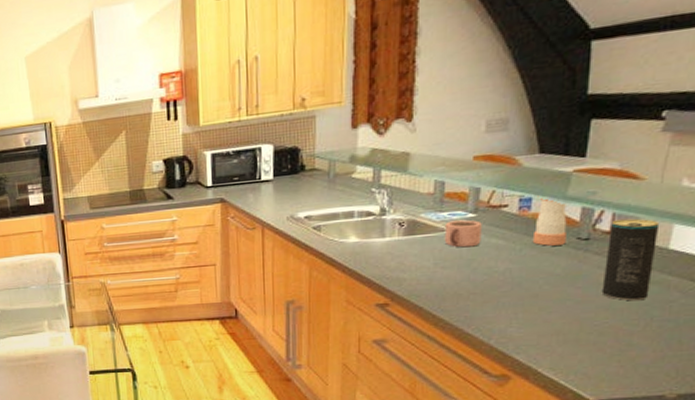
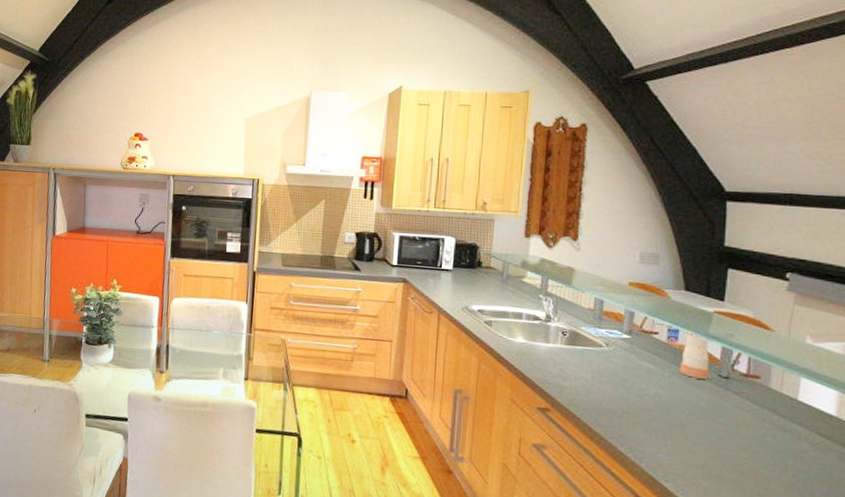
mug: present [444,220,482,248] -> none [601,338,635,367]
beverage can: present [601,218,660,301] -> none [741,364,789,447]

